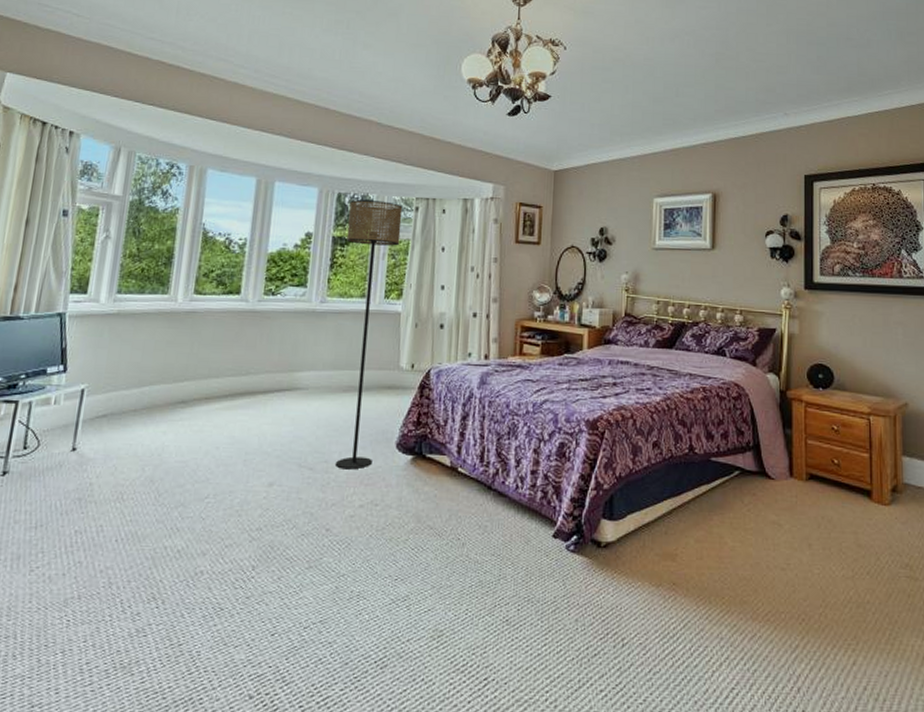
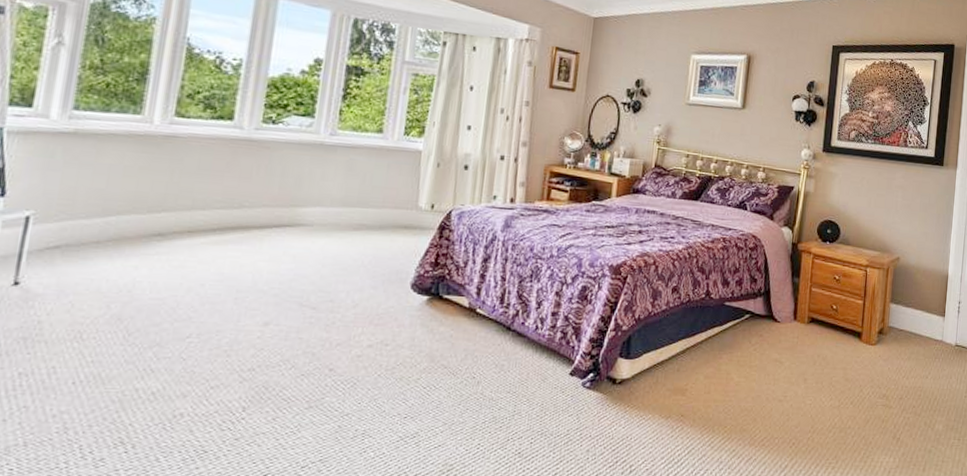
floor lamp: present [335,200,403,470] -> none [341,27,429,310]

